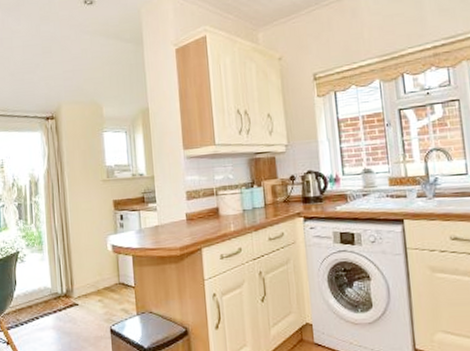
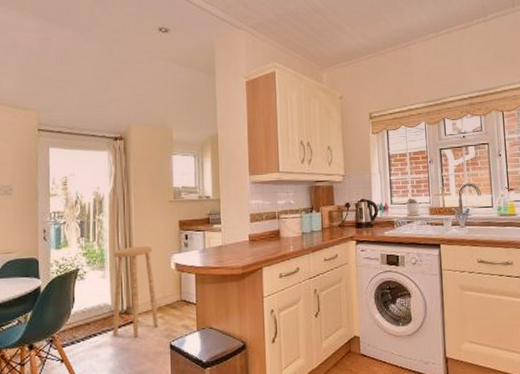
stool: none [50,227,98,321] -> present [113,245,158,338]

